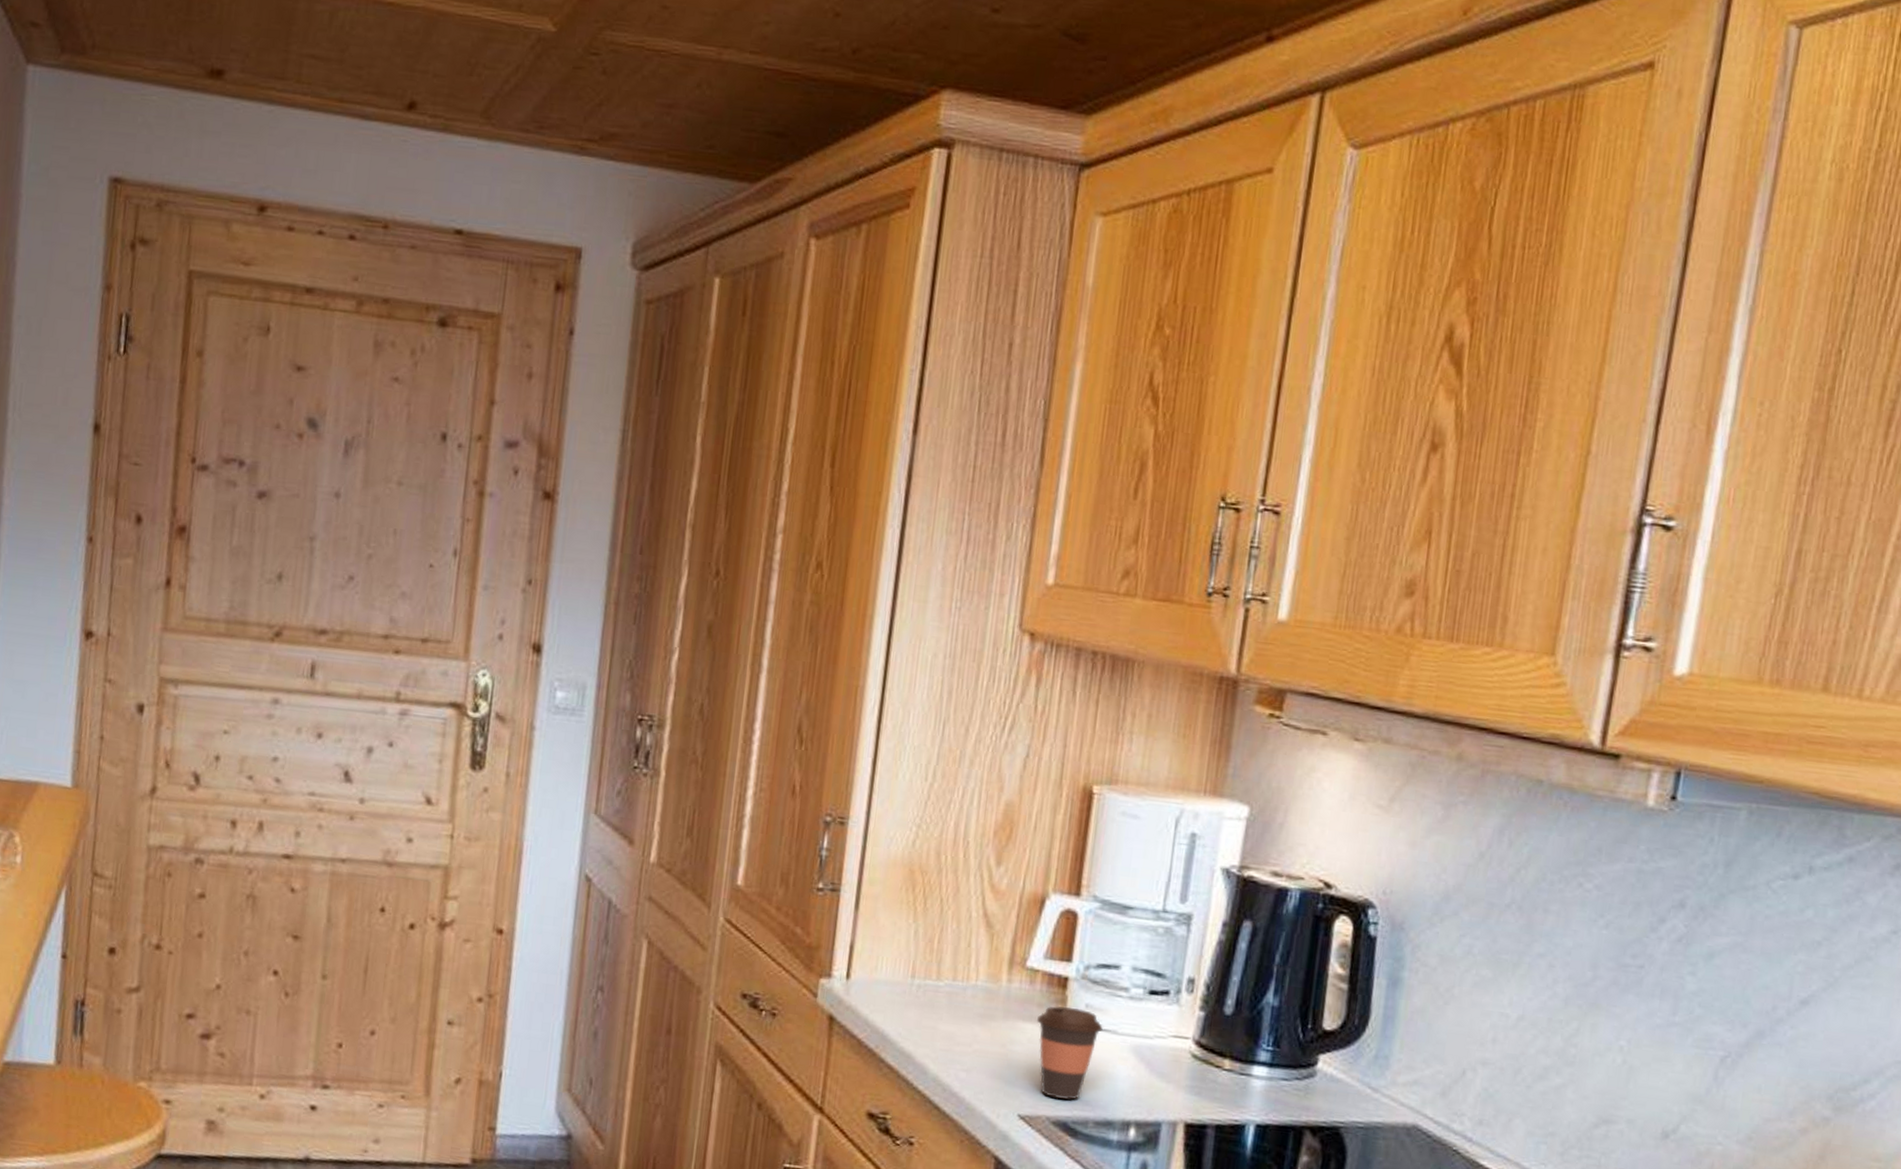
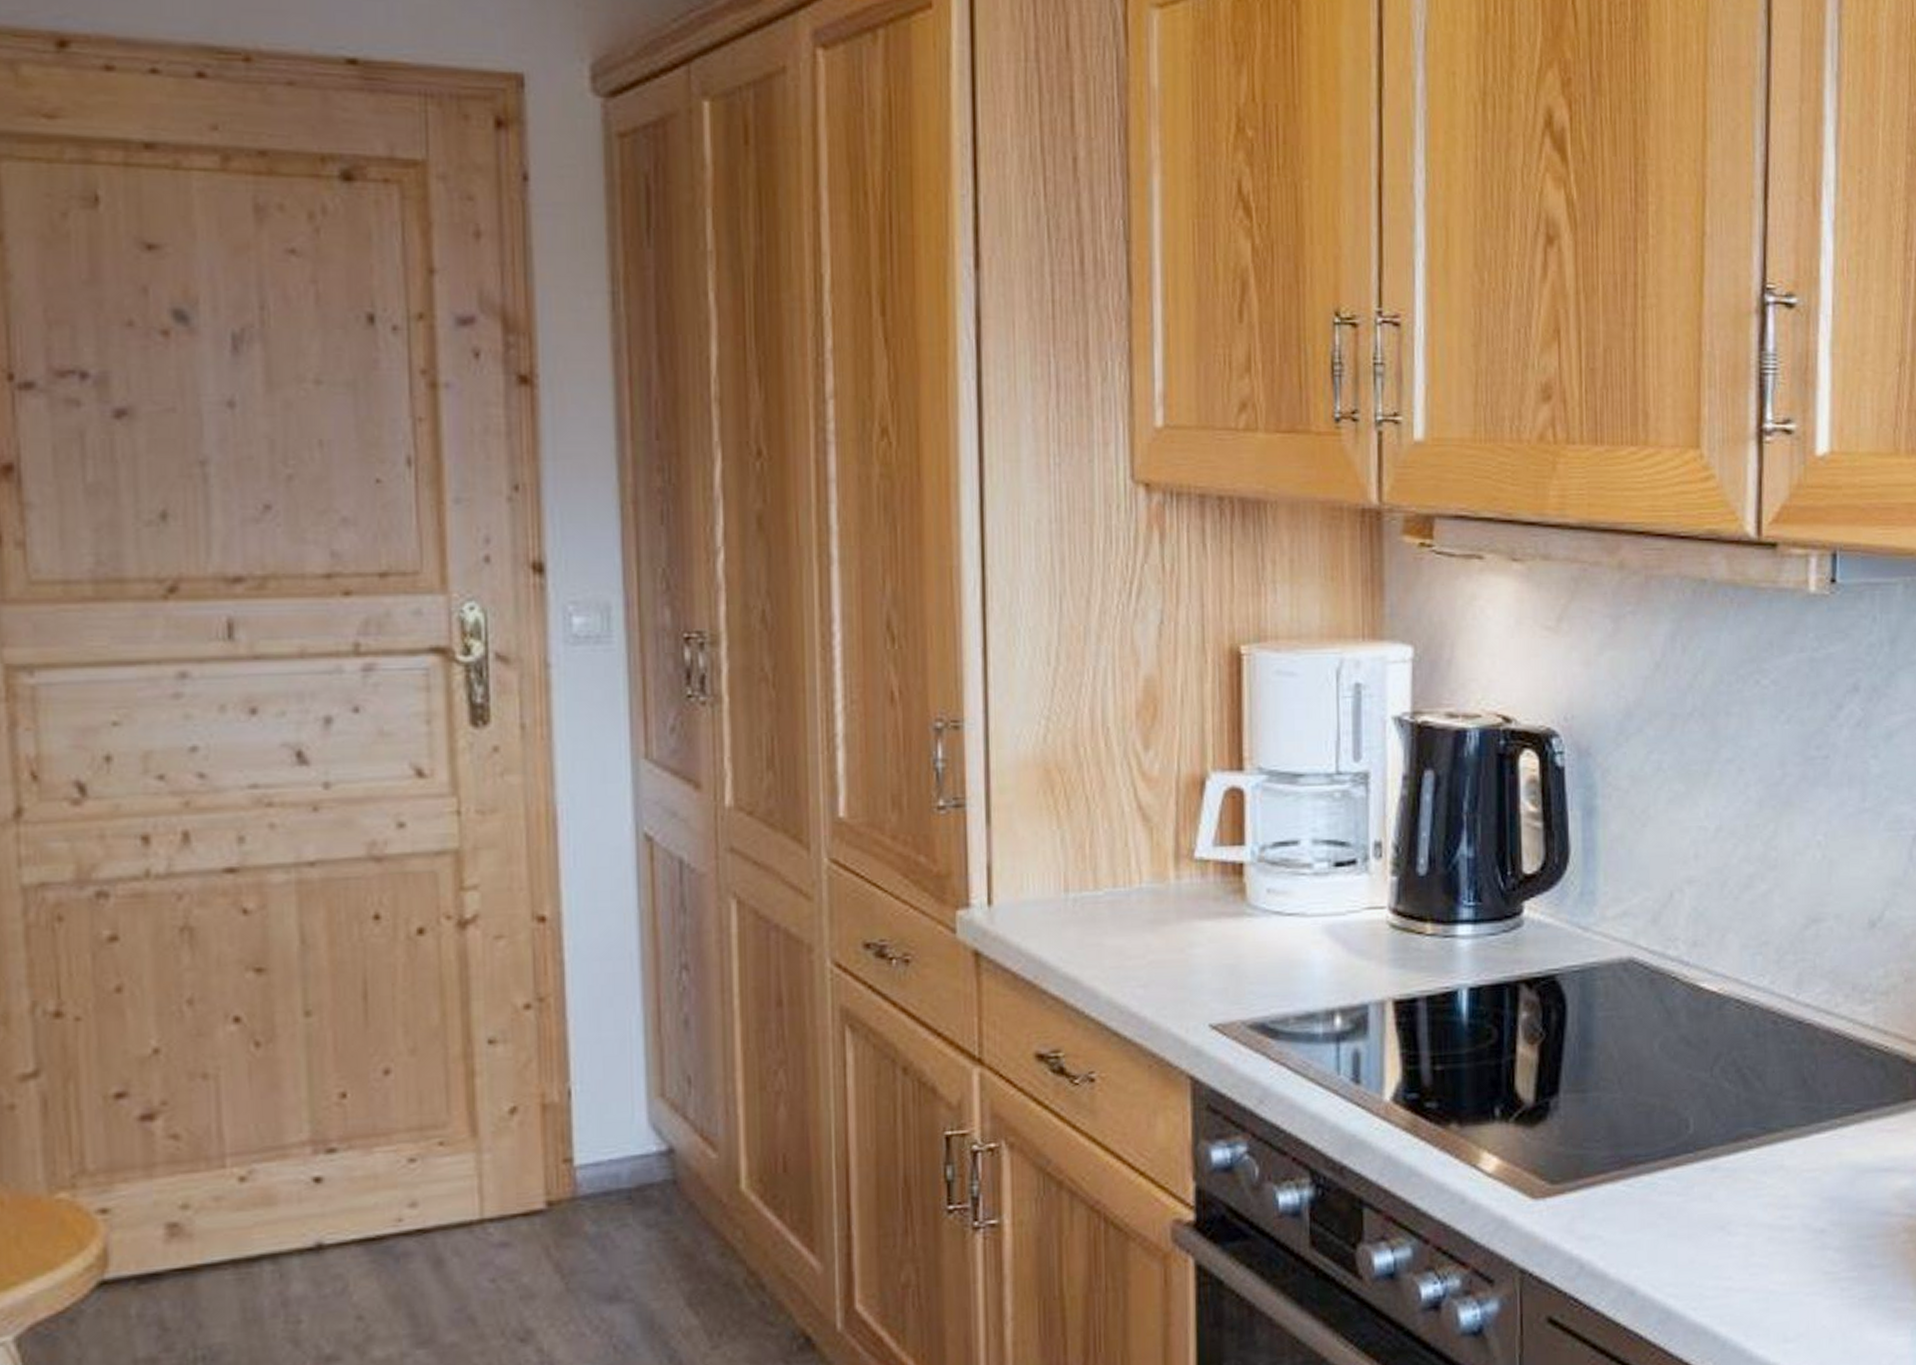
coffee cup: present [1036,1005,1103,1100] -> none [1214,895,1290,1000]

